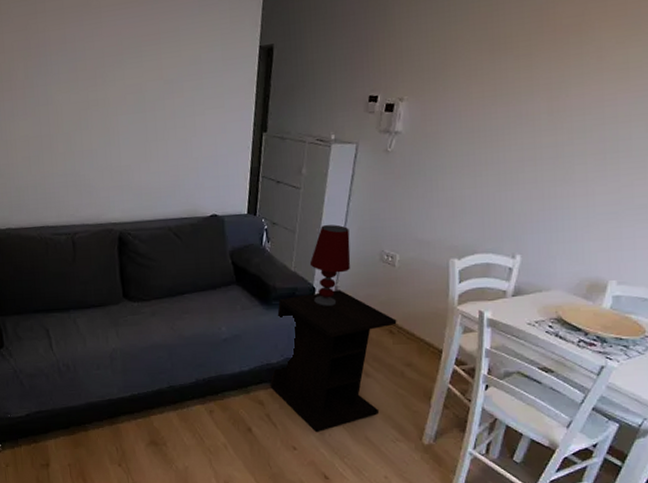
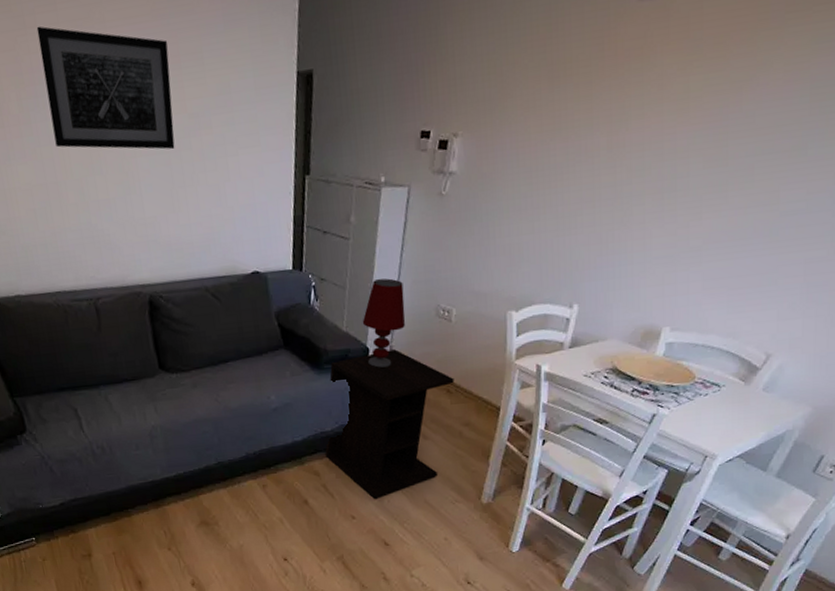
wall art: none [45,11,151,110] -> present [36,26,175,150]

